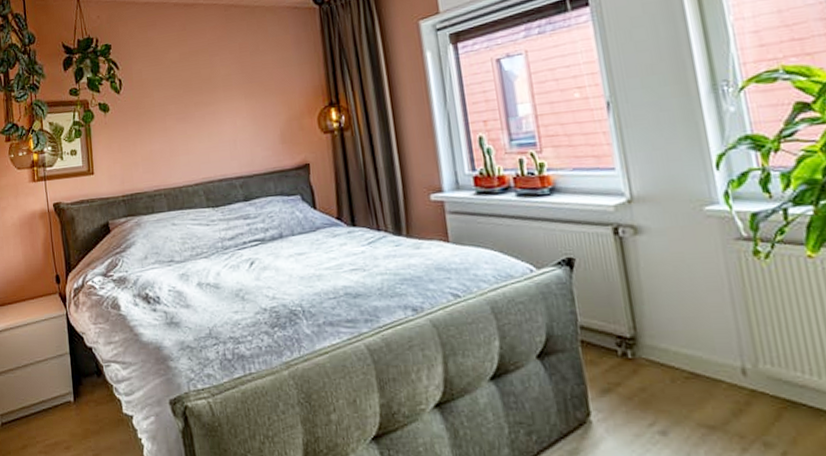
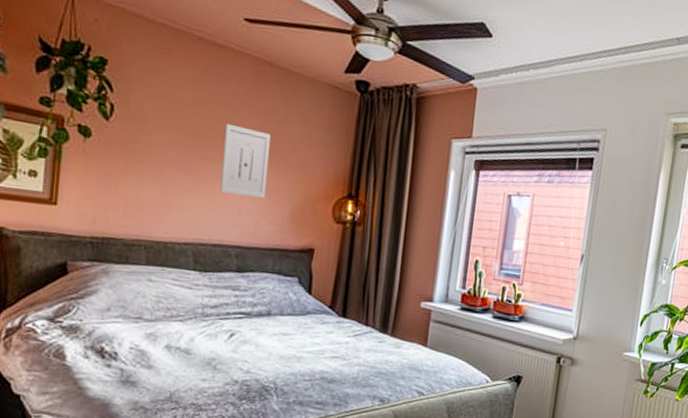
wall art: none [209,67,255,131] -> present [220,123,270,199]

